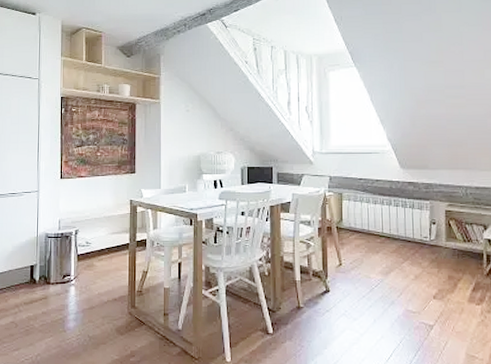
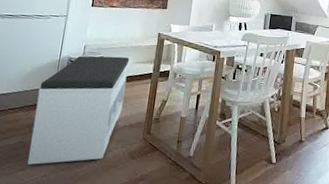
bench: none [21,228,104,344] -> present [28,55,130,165]

